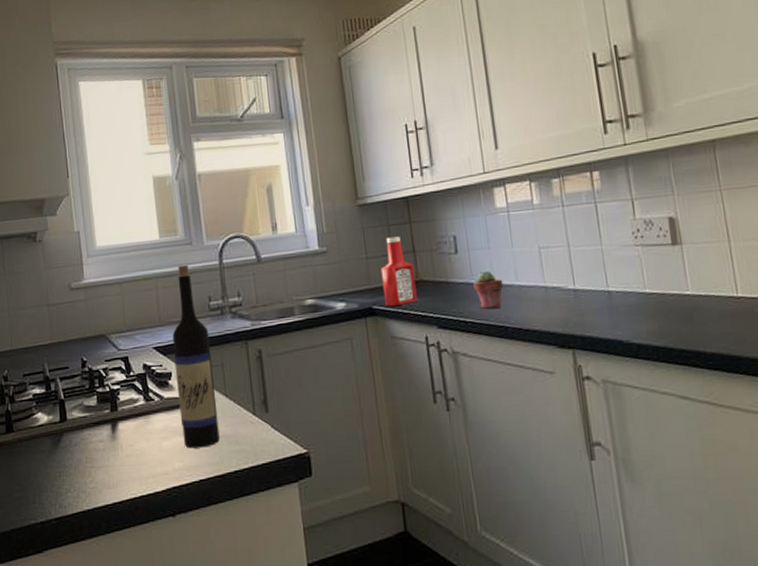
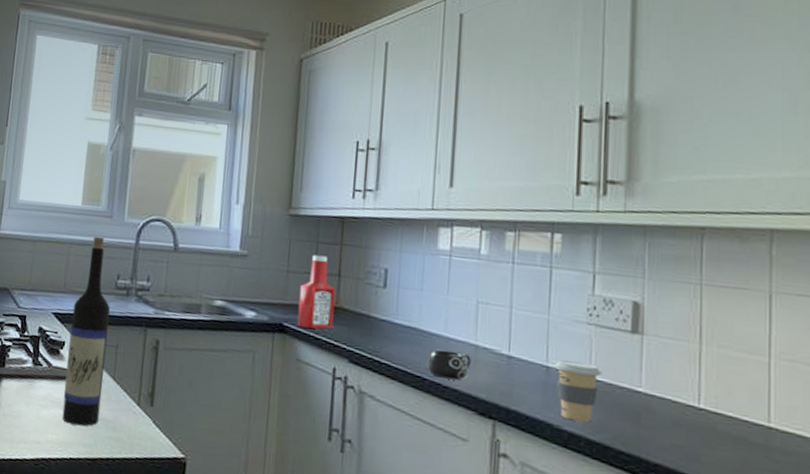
potted succulent: present [473,270,504,309] -> none [396,312,430,356]
mug: none [506,296,544,323] -> present [426,349,471,381]
coffee cup: none [614,280,655,334] -> present [554,360,602,423]

